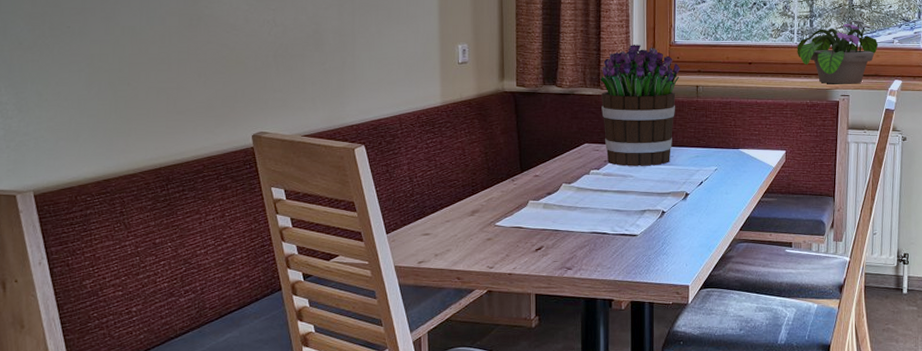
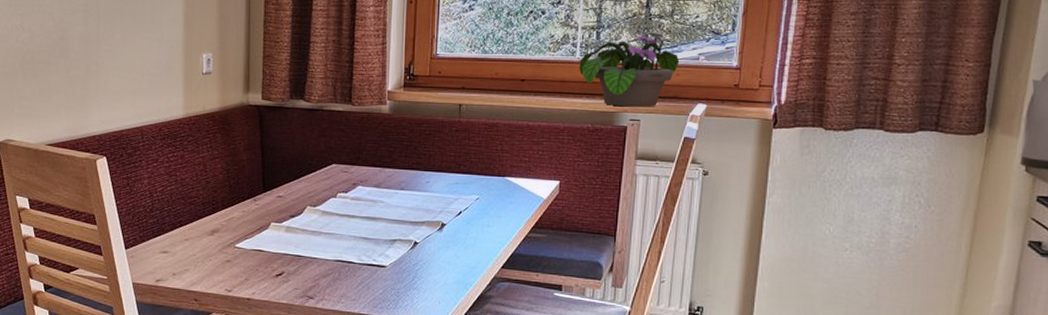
bouquet: present [600,44,681,167] -> none [352,56,442,192]

